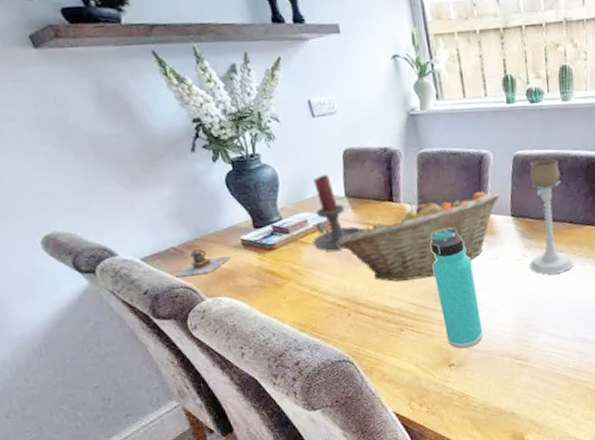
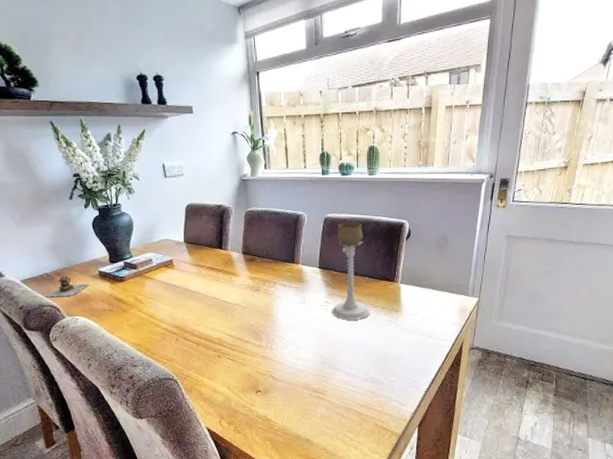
candle holder: present [312,174,361,250] -> none [154,223,194,285]
fruit basket: present [337,192,500,282] -> none [174,246,310,315]
thermos bottle: present [430,227,483,349] -> none [250,273,288,378]

